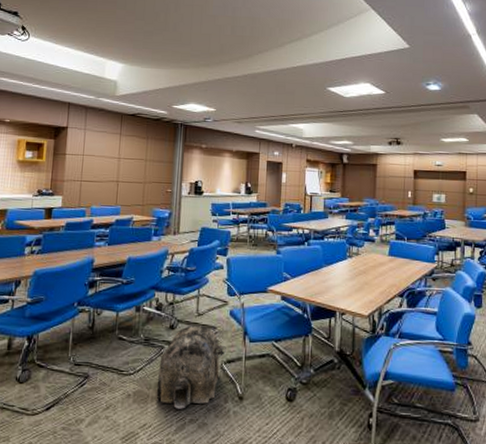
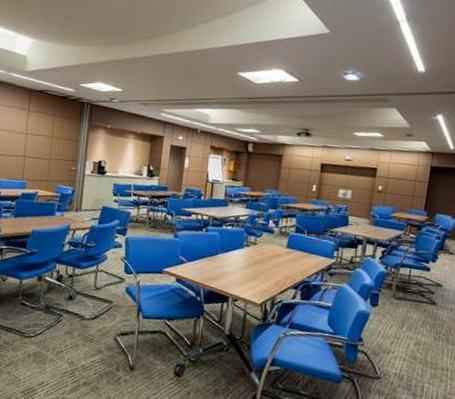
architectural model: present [156,324,226,409] -> none [53,297,121,373]

